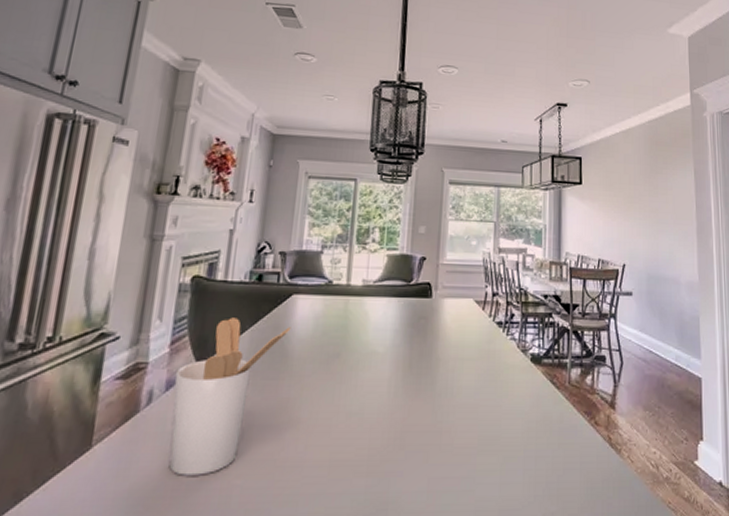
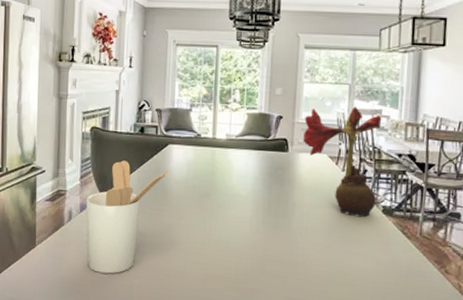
flower: none [448,244,527,369] -> present [303,105,382,218]

